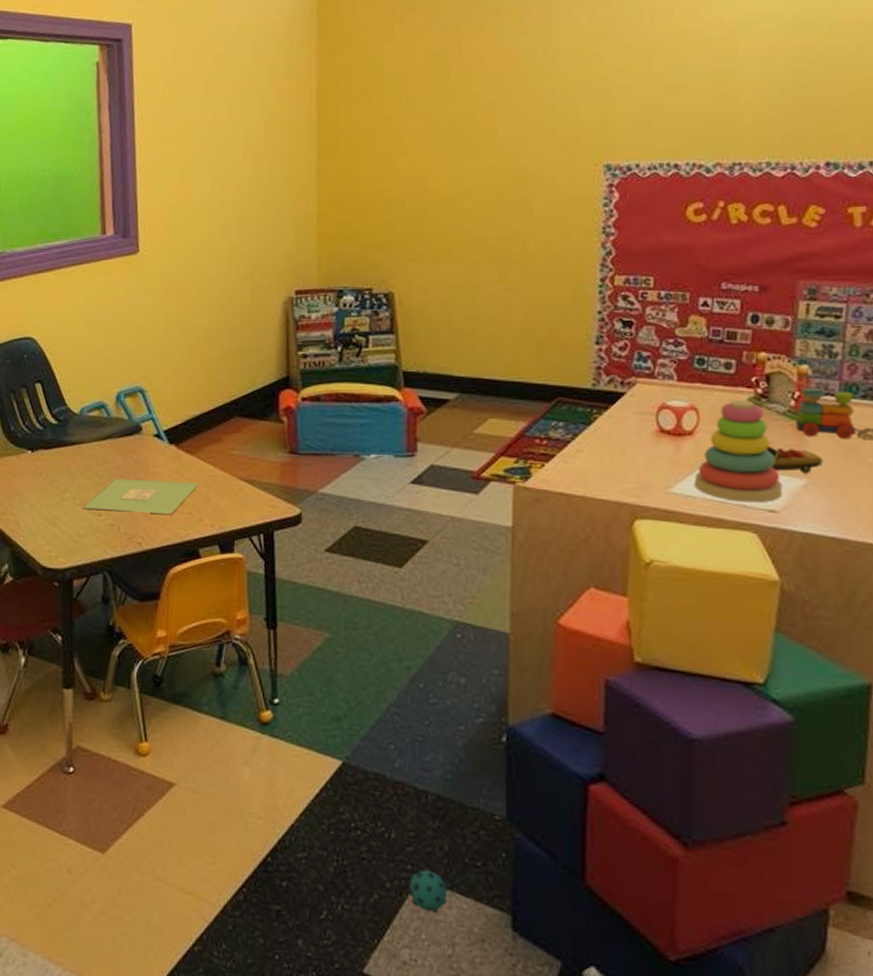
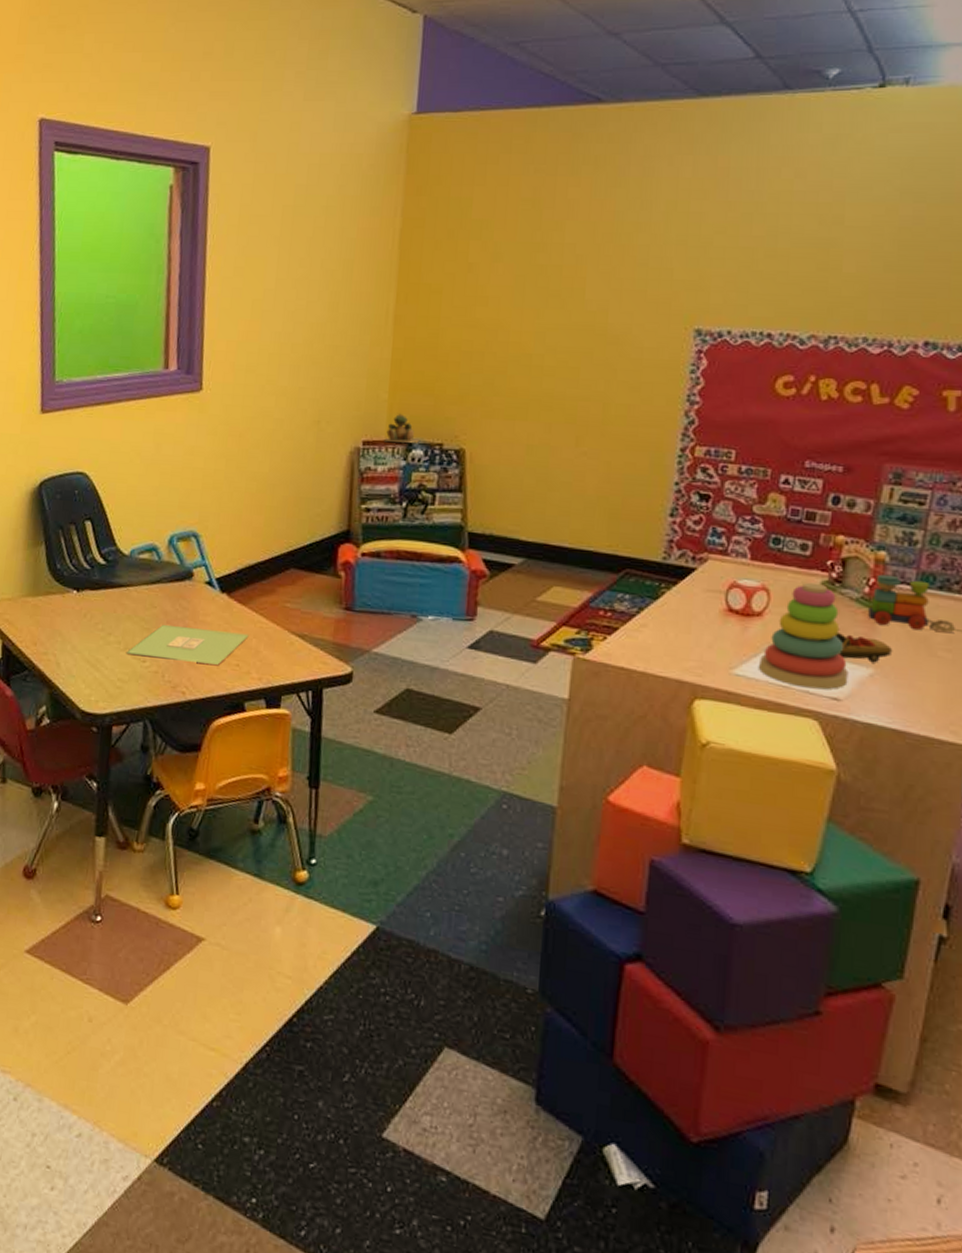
stuffed toy: none [316,262,349,291] -> present [384,413,419,443]
toy ball: present [408,868,450,913] -> none [433,1037,476,1082]

